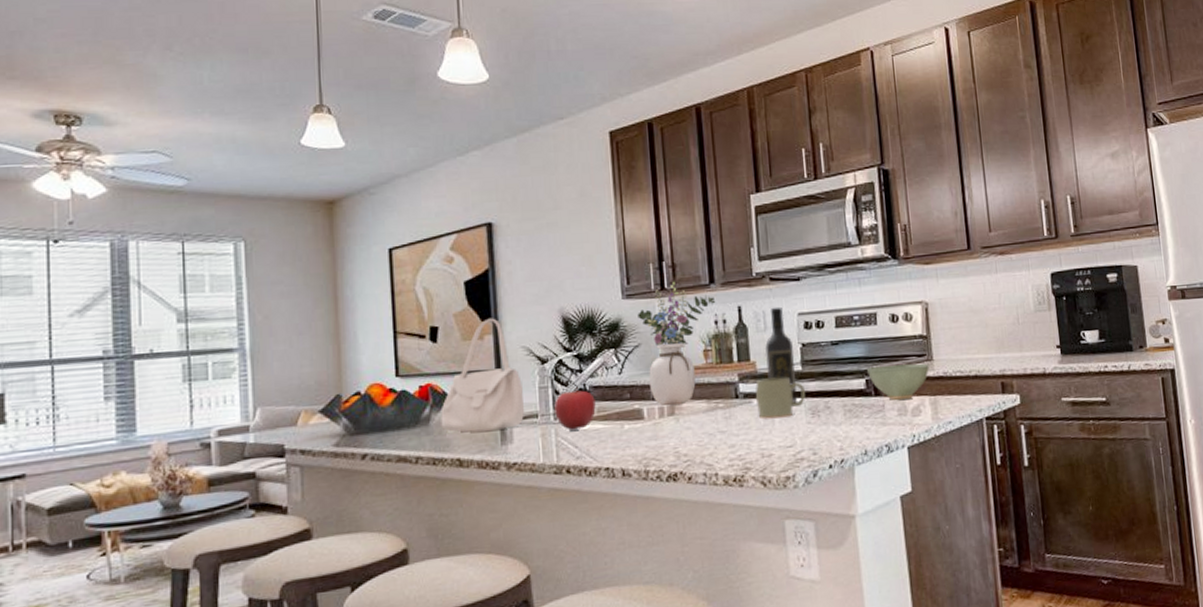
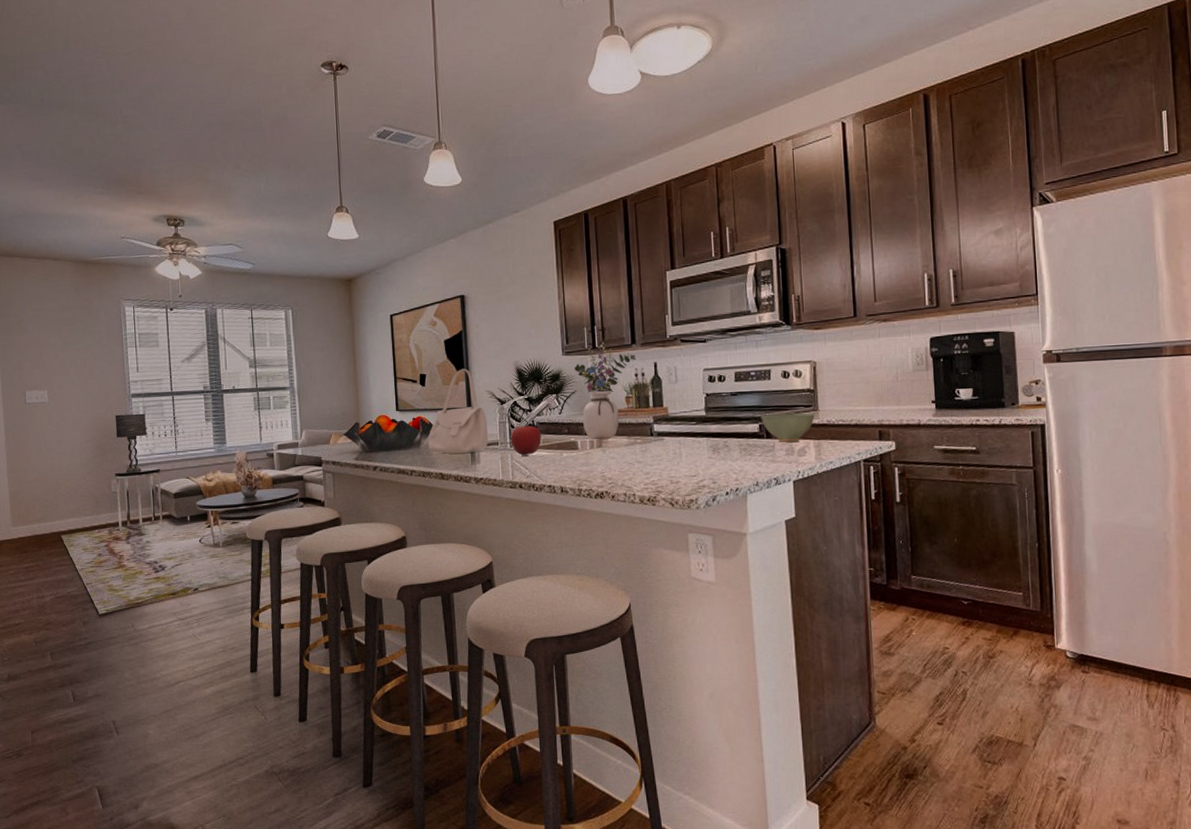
mug: present [755,377,805,420] -> none [666,420,708,454]
wine bottle: present [764,306,797,404] -> none [675,363,701,442]

